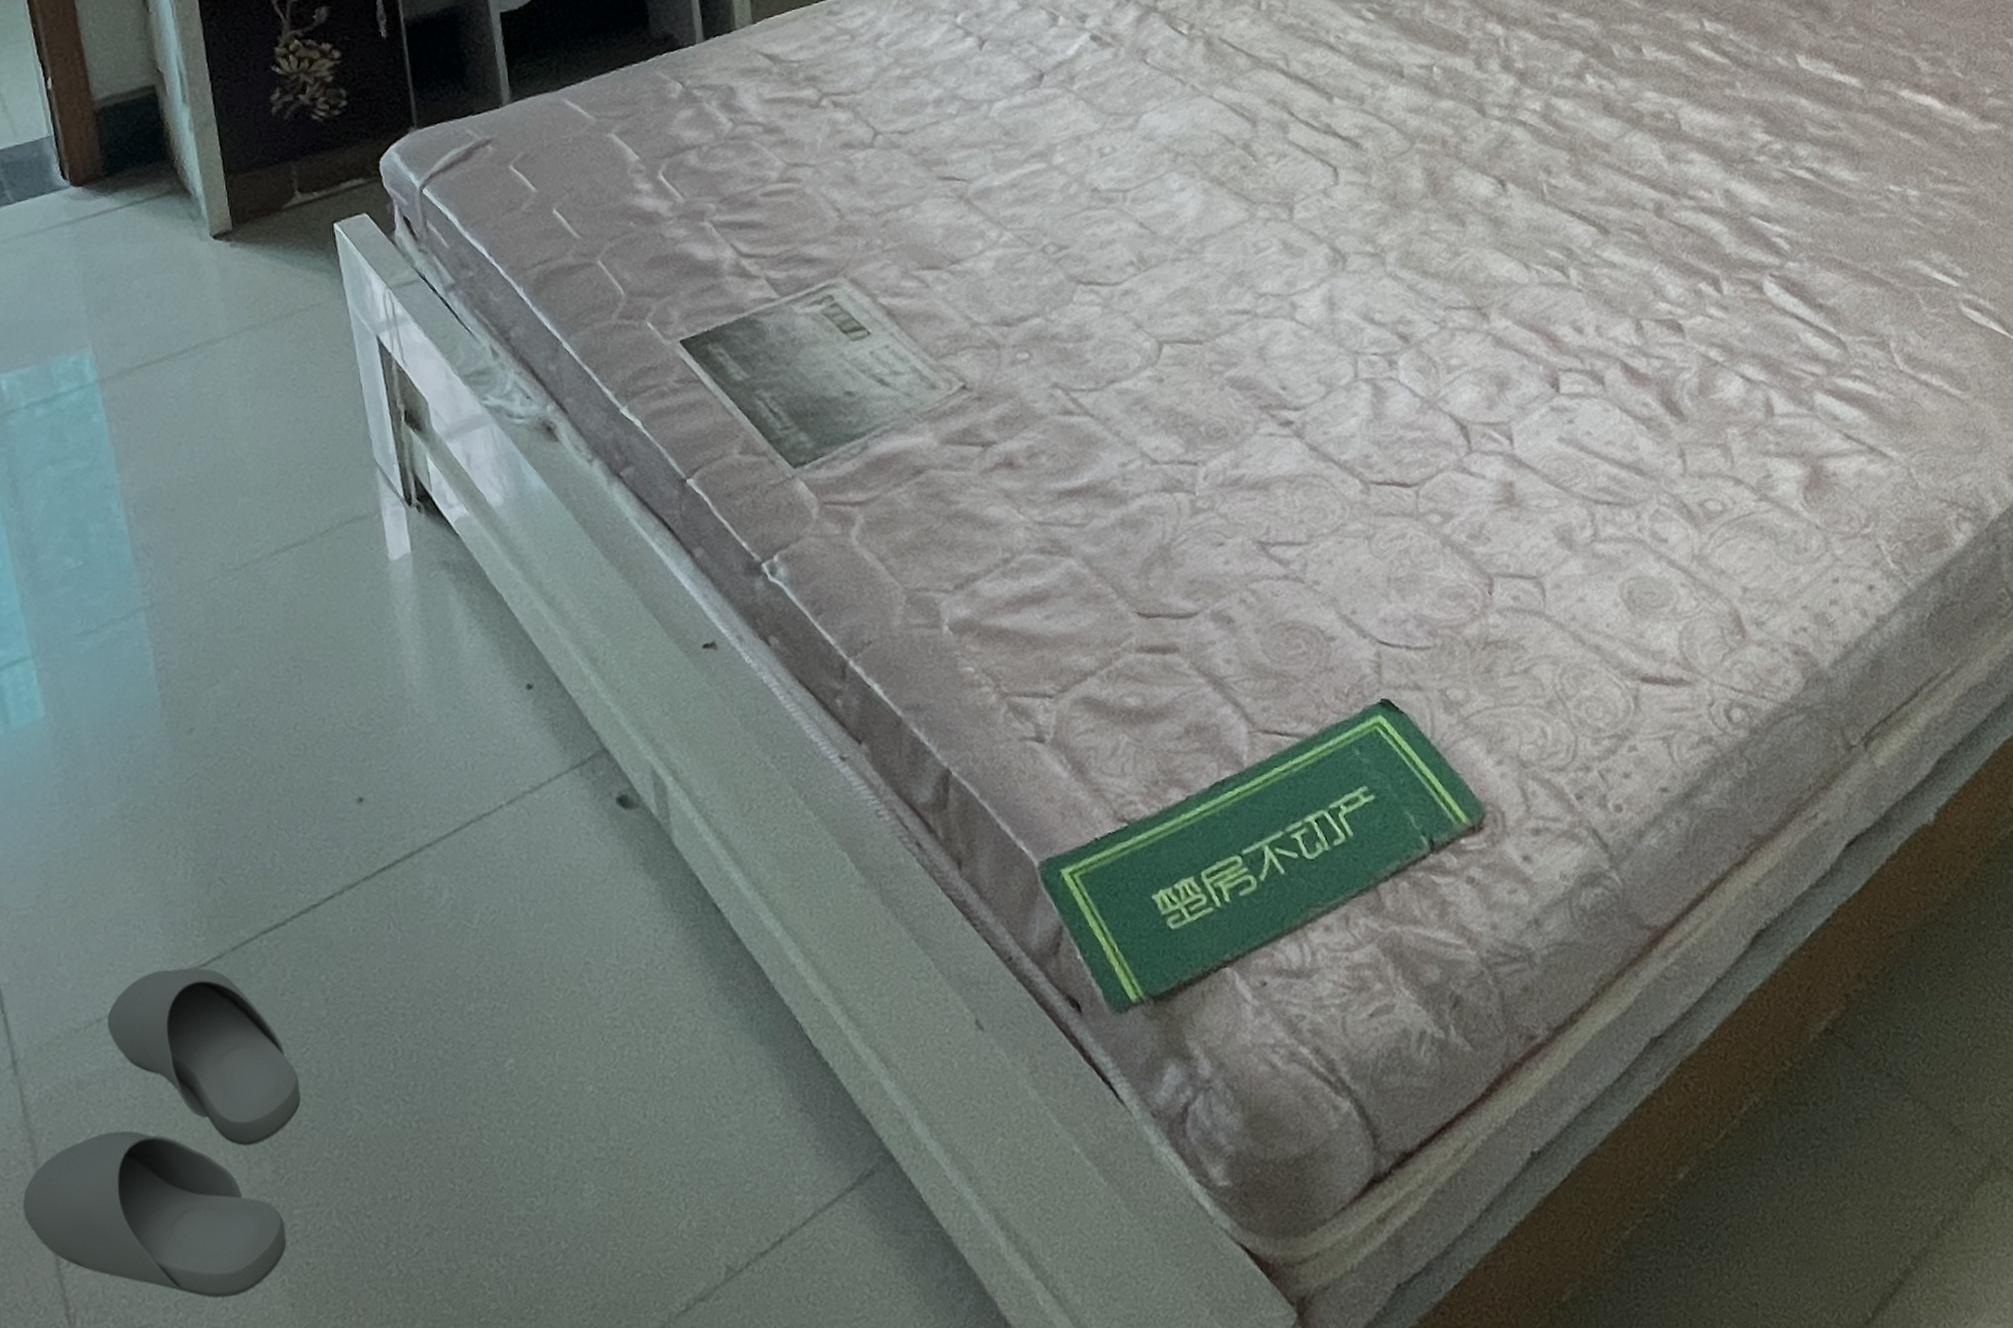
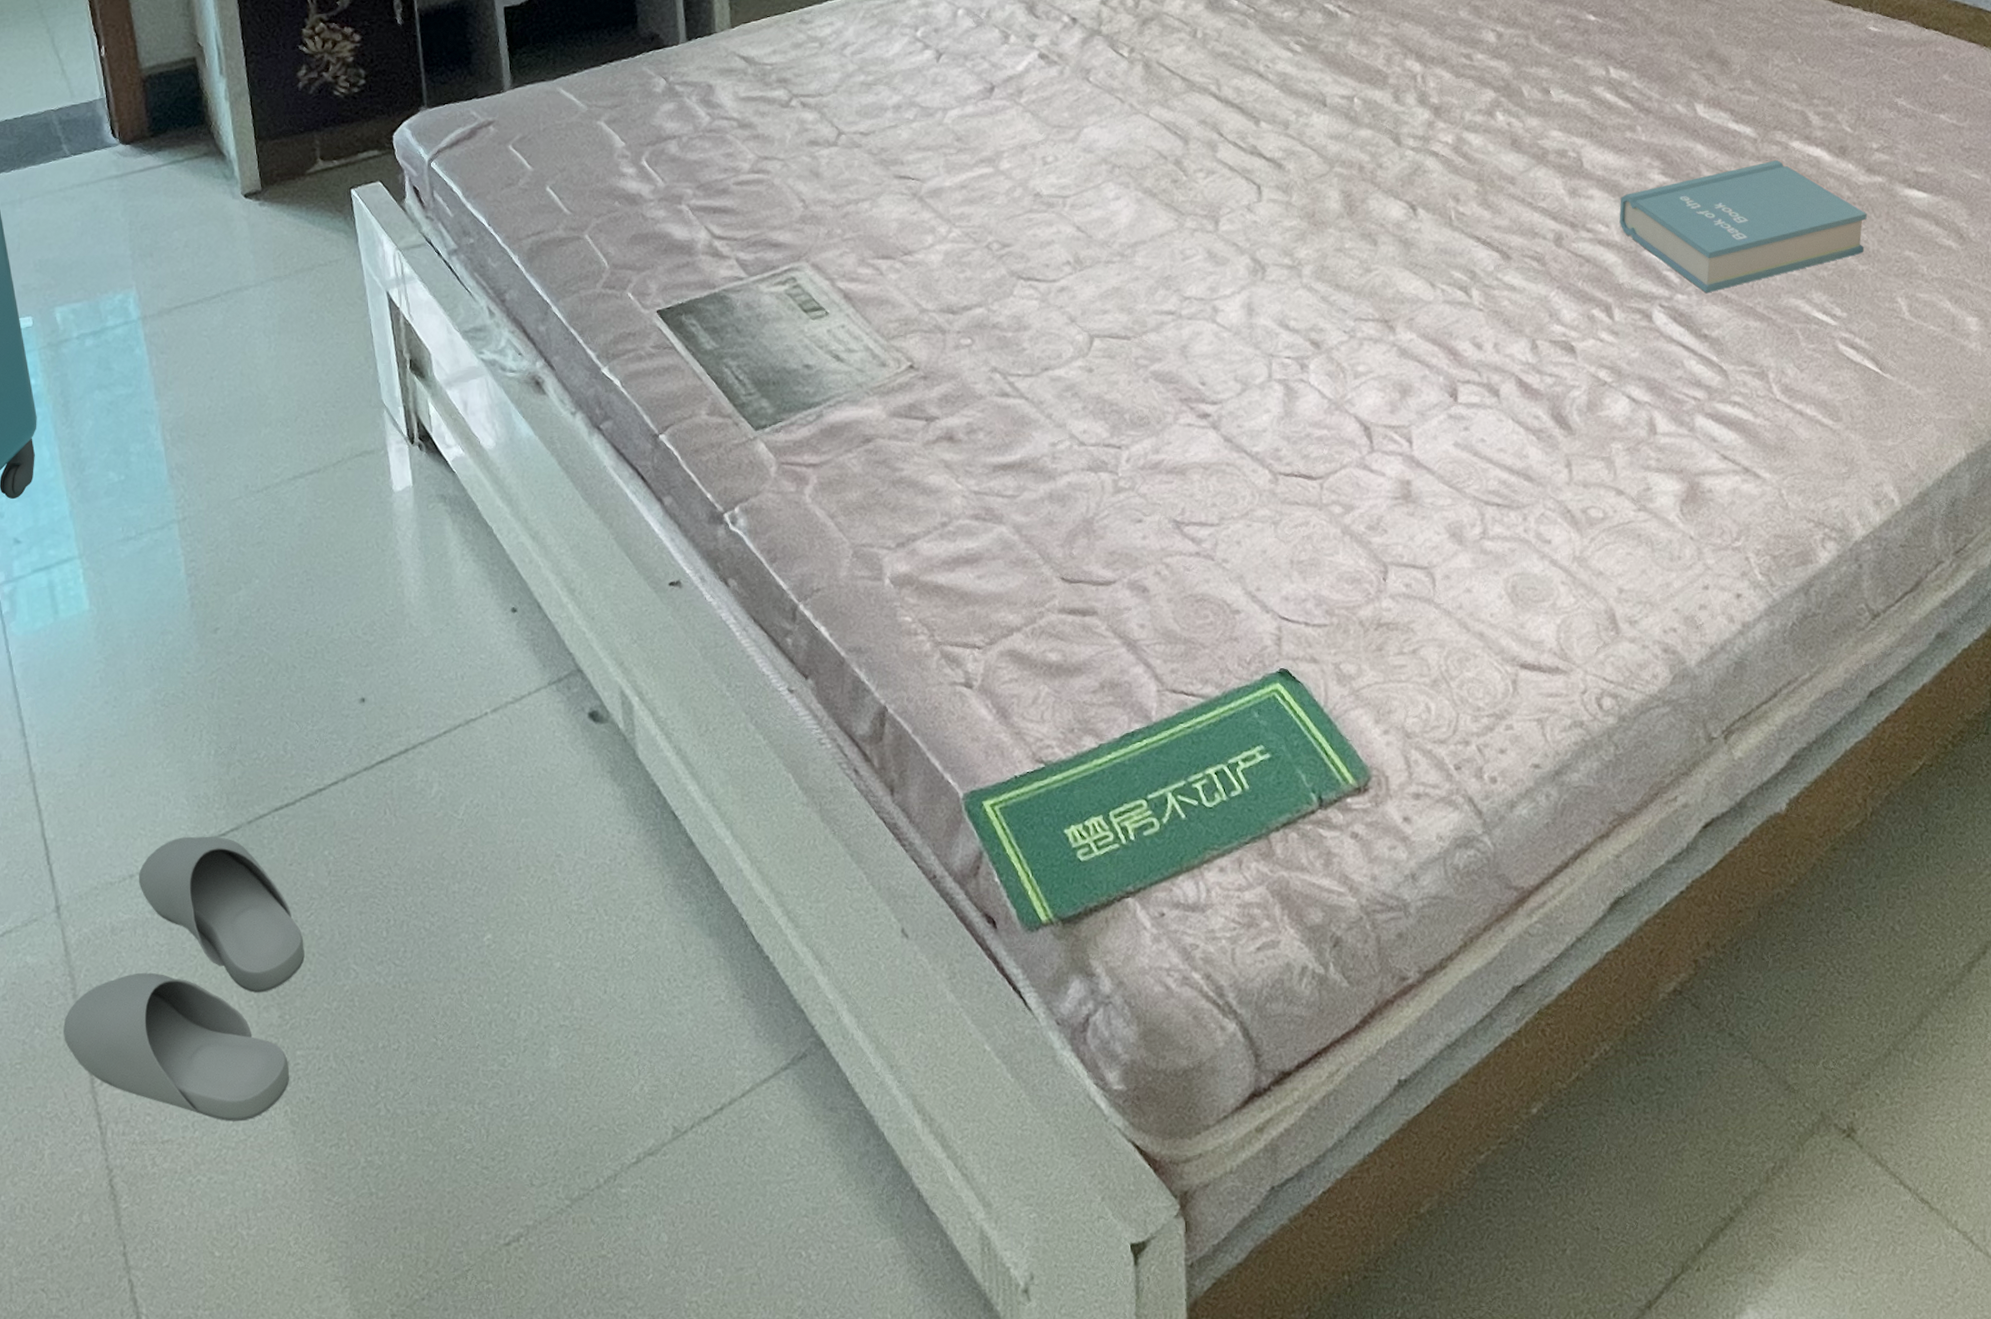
book: none [1722,110,1985,260] -> present [1619,159,1868,294]

